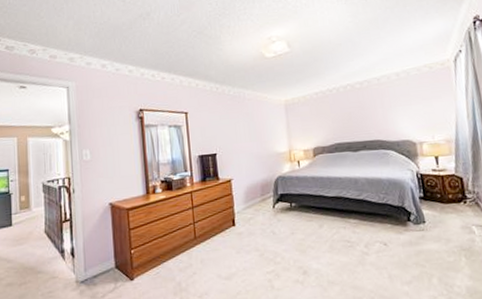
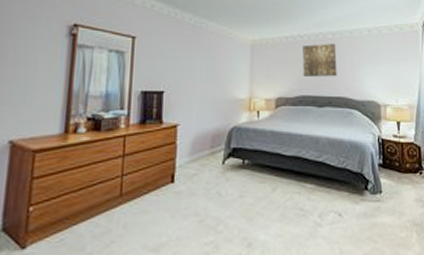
wall art: none [332,91,369,126] -> present [303,43,337,77]

